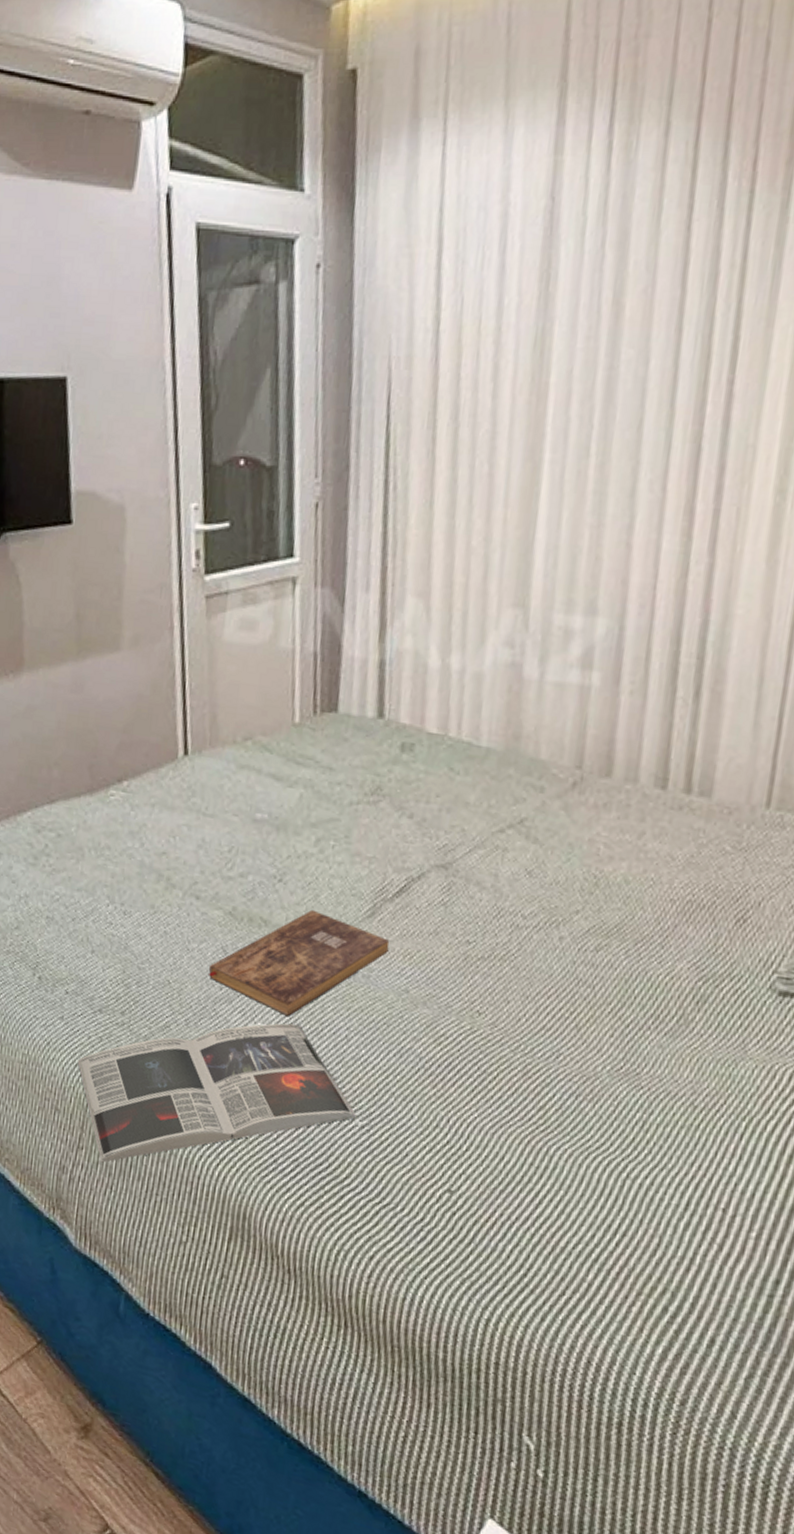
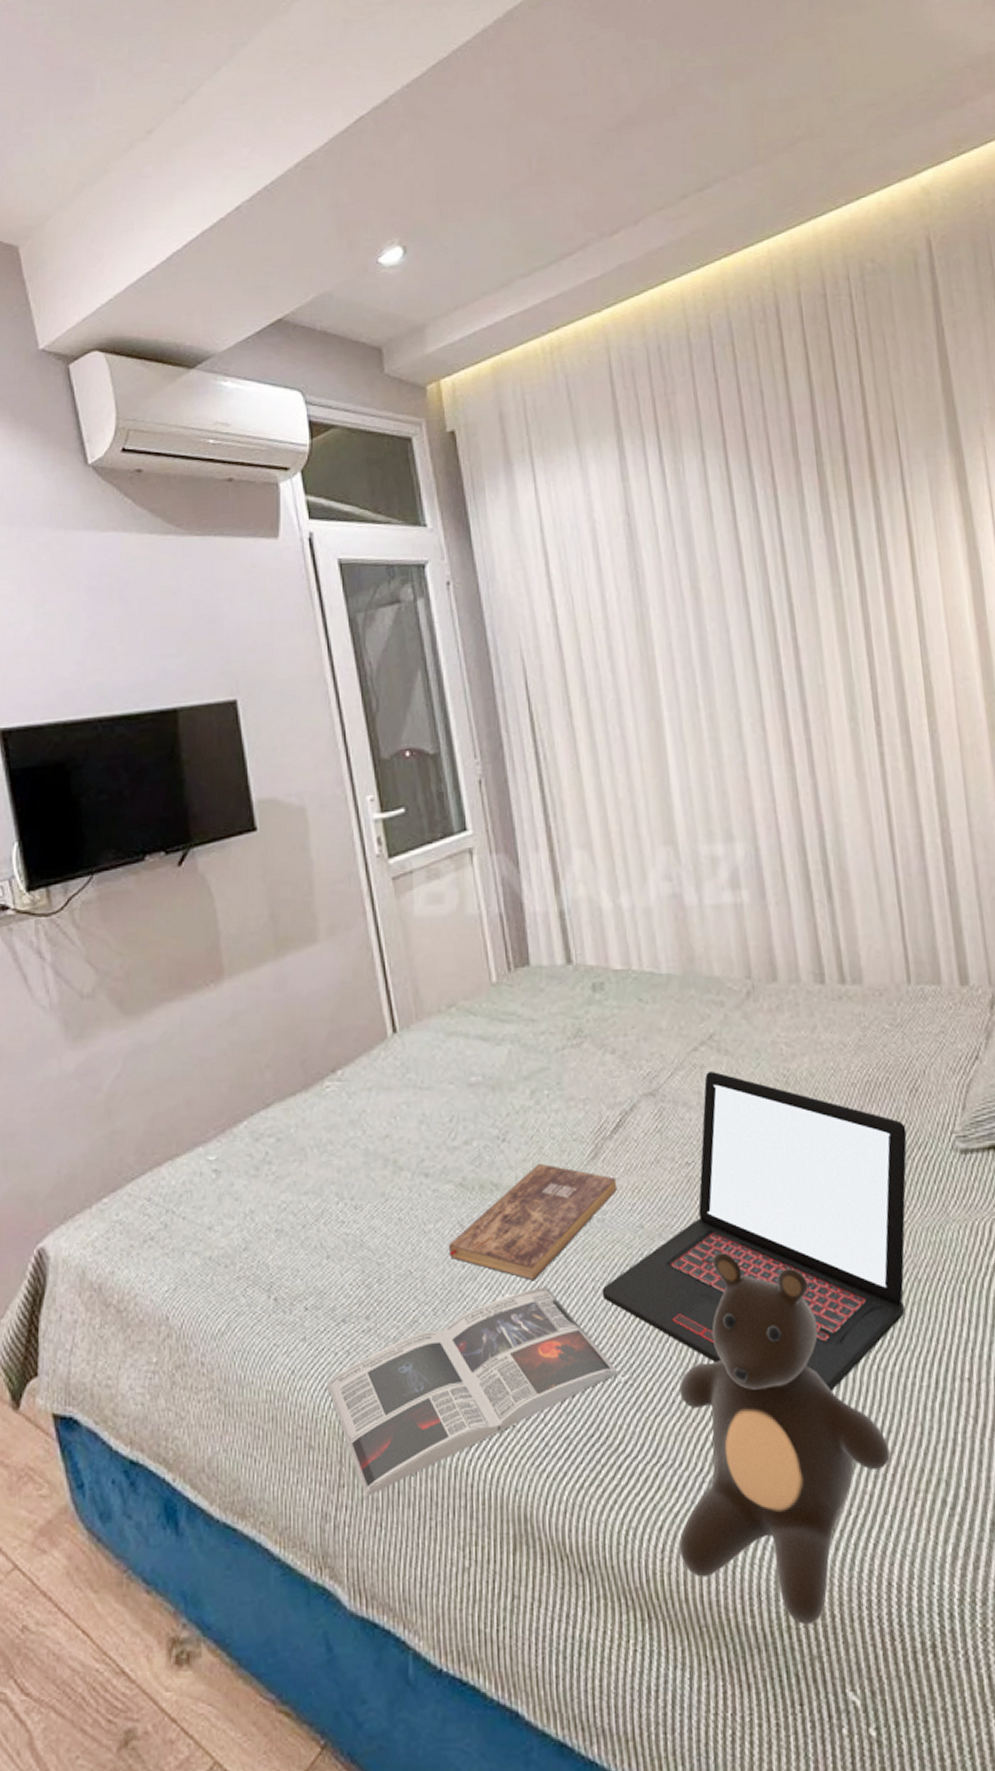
laptop: none [354,856,722,1185] -> present [602,1072,907,1392]
teddy bear: none [386,1033,620,1374] -> present [679,1253,890,1624]

